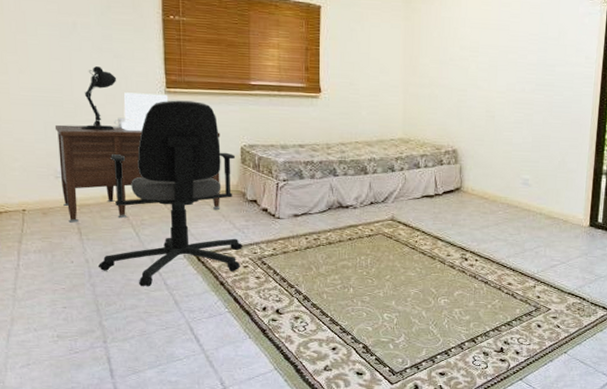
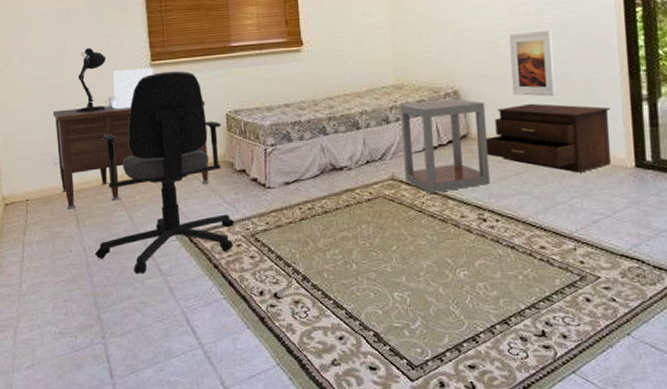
side table: none [403,156,478,234] -> present [400,99,491,193]
drawer: none [475,167,577,227] -> present [486,103,611,173]
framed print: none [502,106,540,163] -> present [509,29,555,97]

